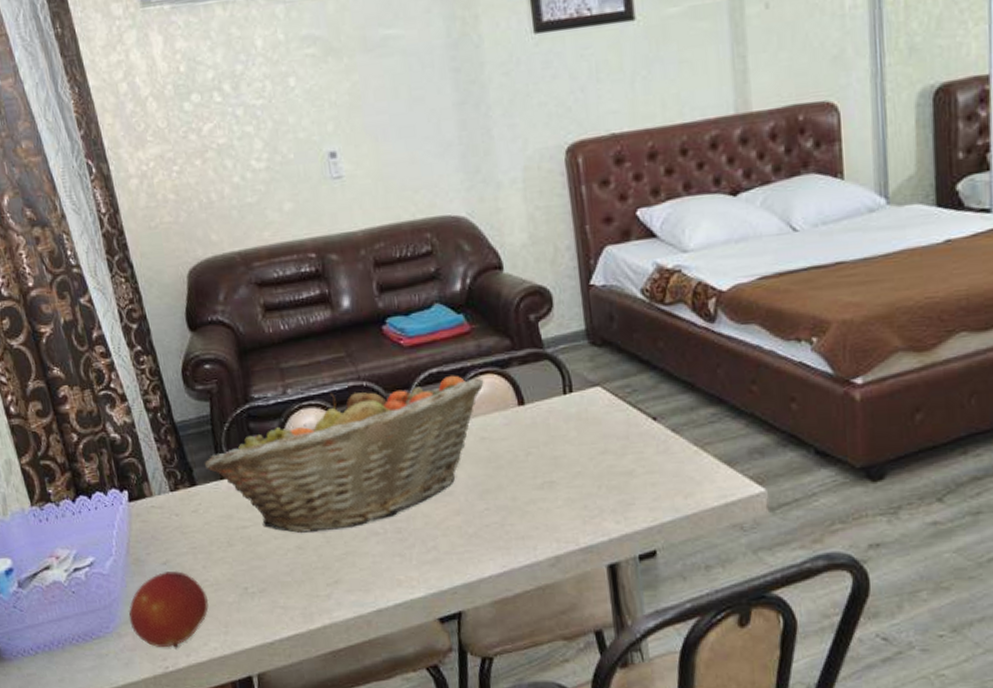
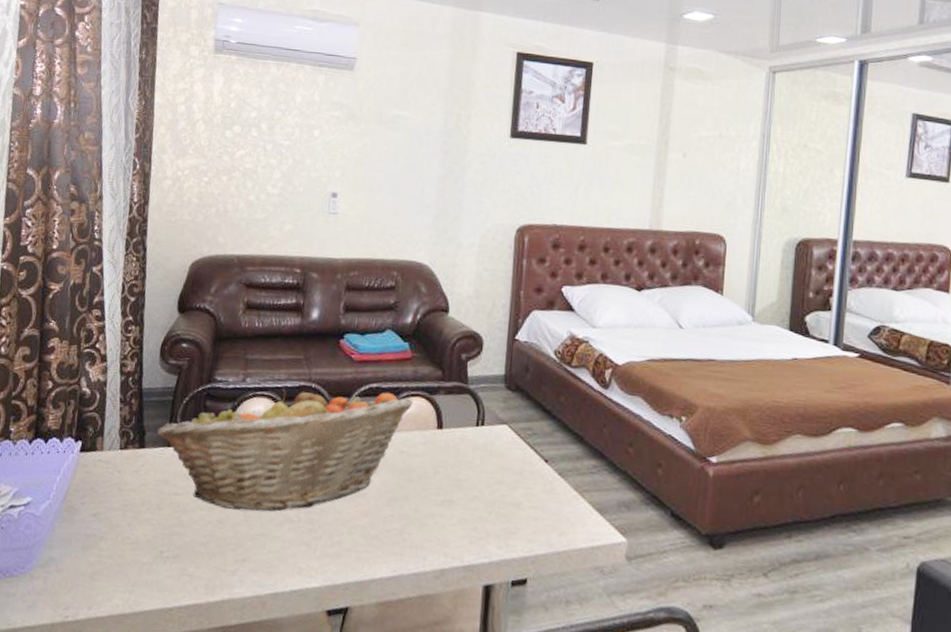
fruit: present [128,571,209,649] -> none [45,523,125,600]

